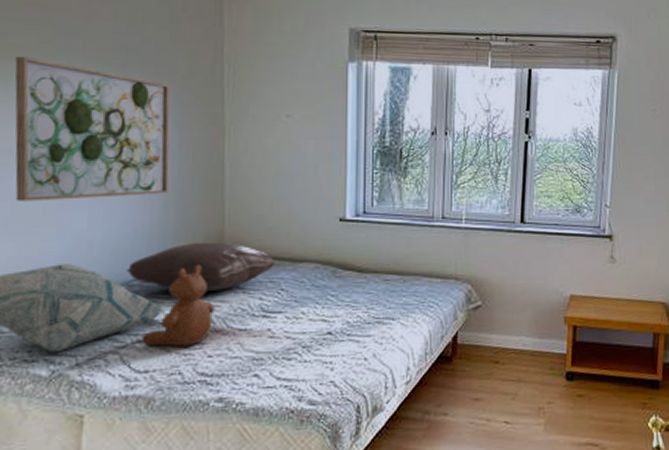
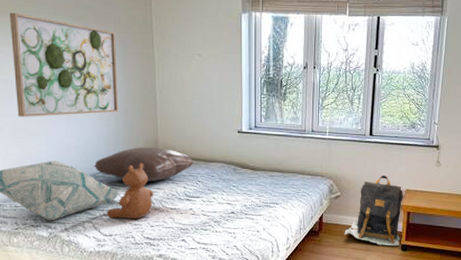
backpack: none [487,275,568,375] -> present [344,175,404,246]

